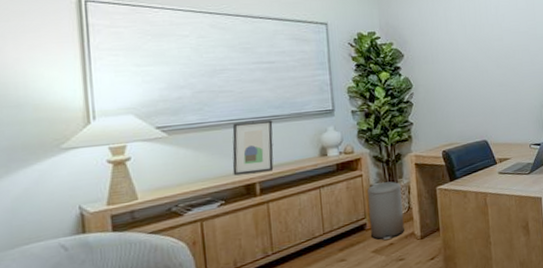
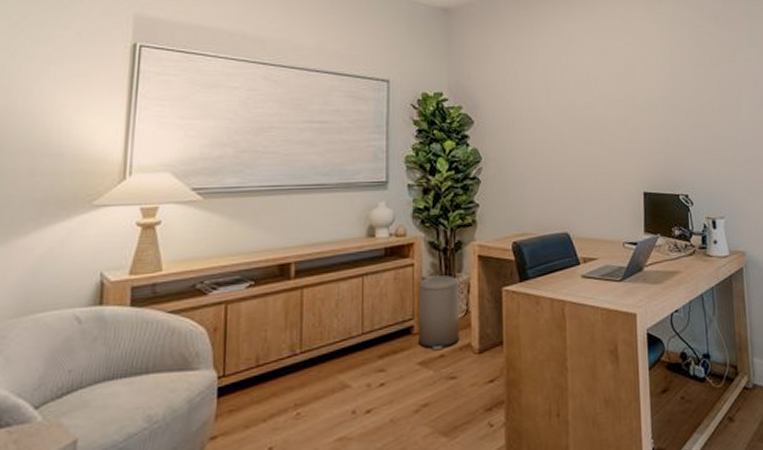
picture frame: present [232,120,274,175] -> none [267,189,318,251]

